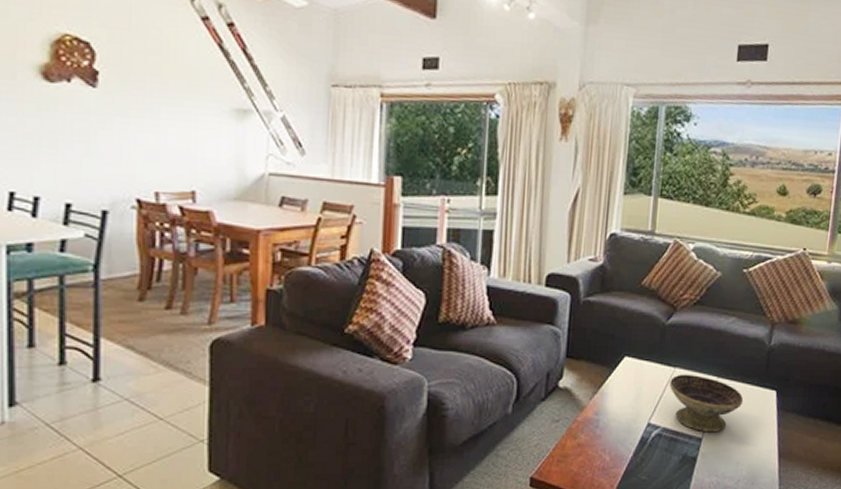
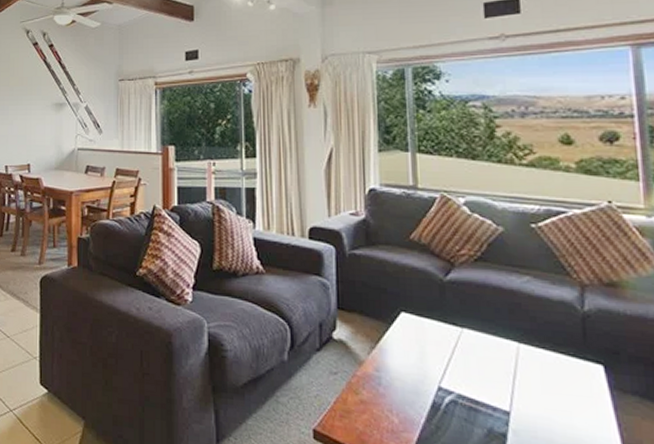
decorative bowl: present [670,374,744,433] -> none [458,335,559,407]

